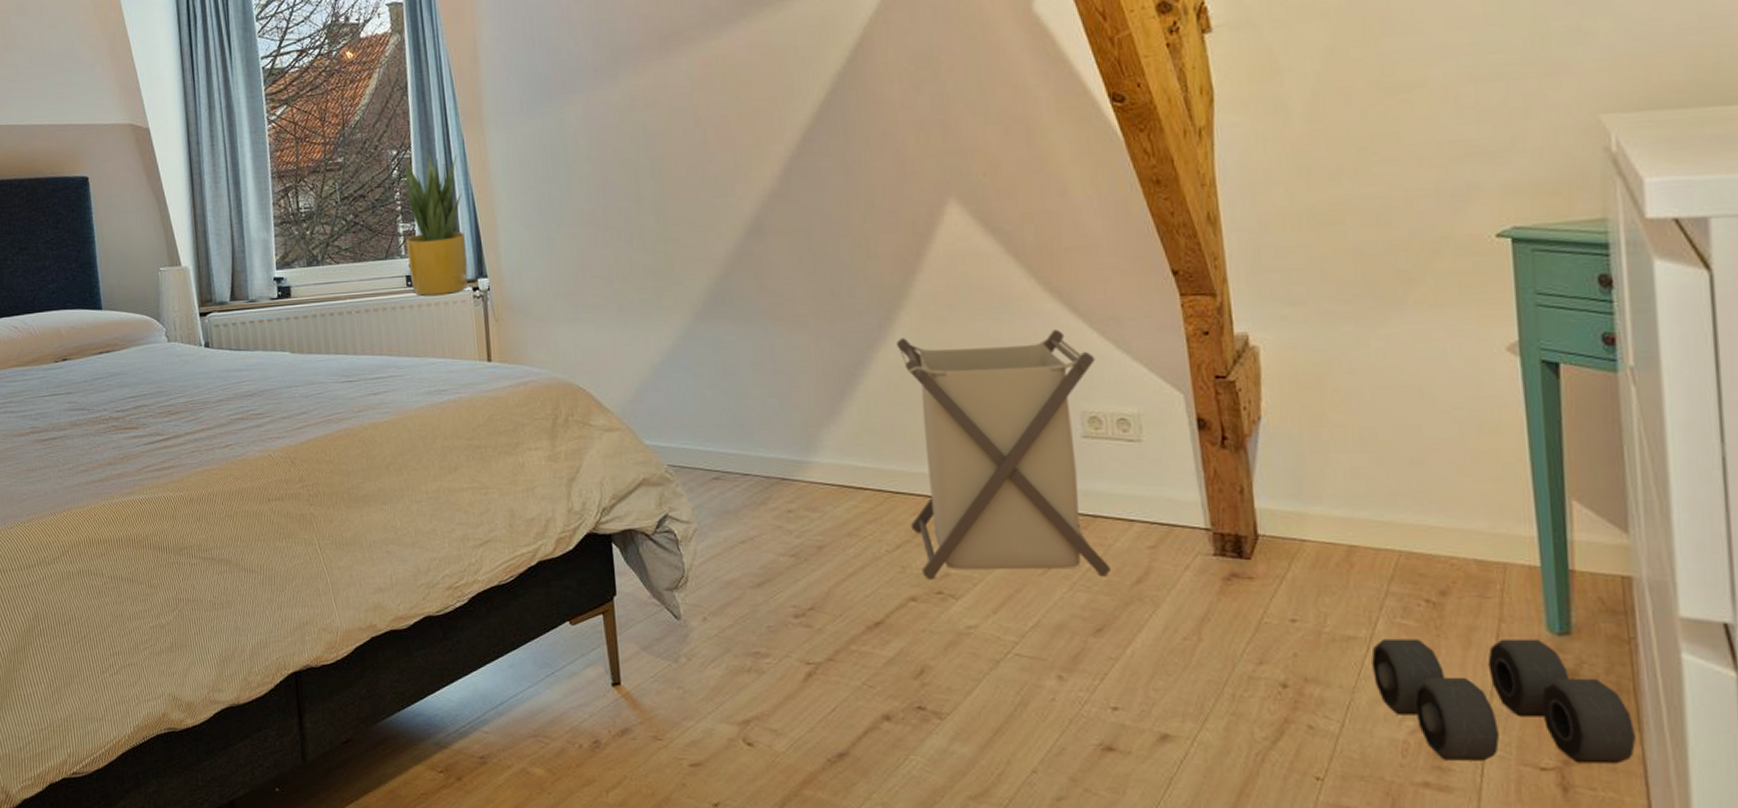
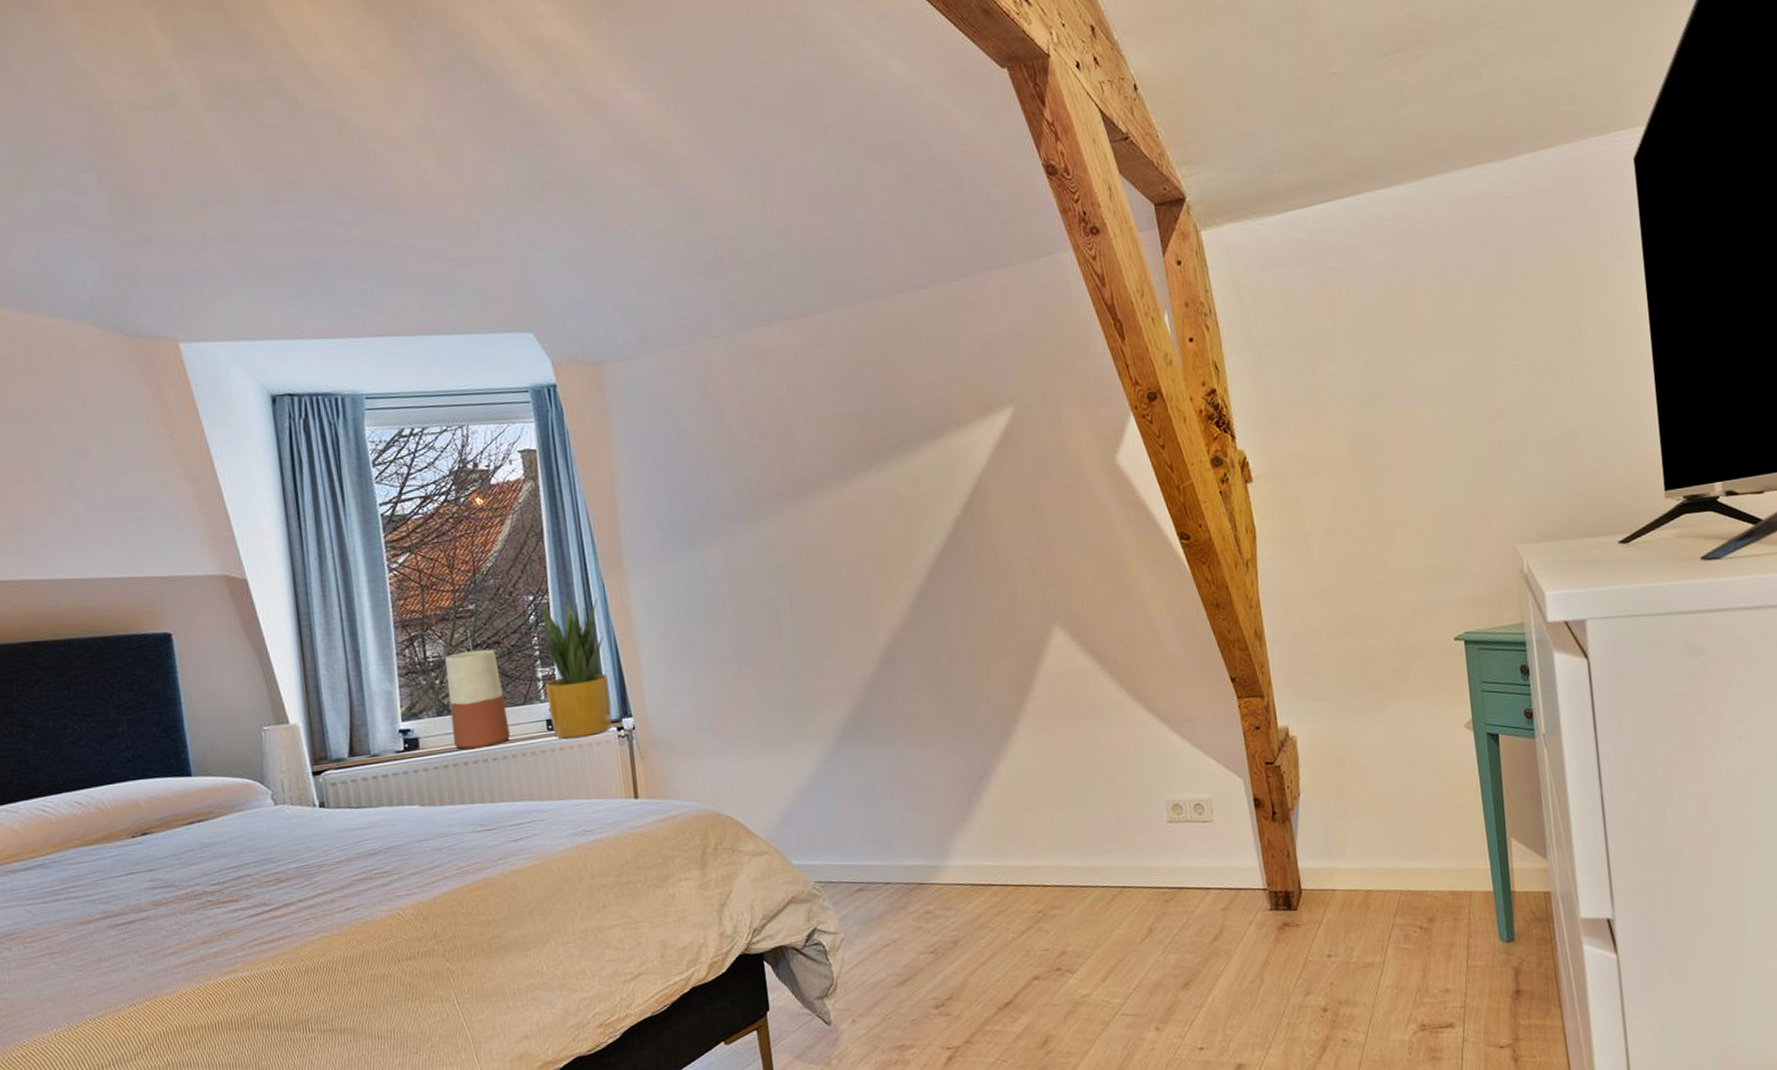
vase: none [315,202,373,301] -> present [445,649,511,750]
laundry basket: present [895,328,1111,580] -> none [1014,732,1194,959]
dumbbell: present [1371,638,1637,764] -> none [1384,947,1559,1052]

